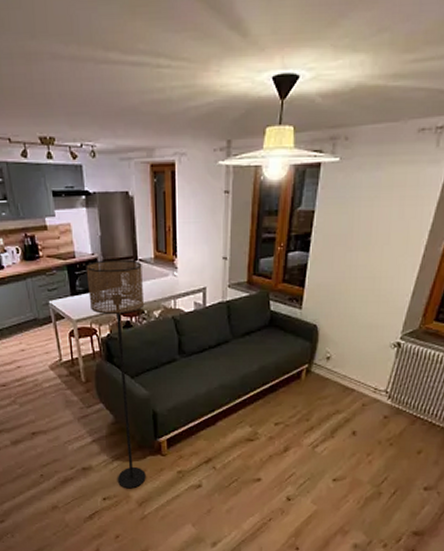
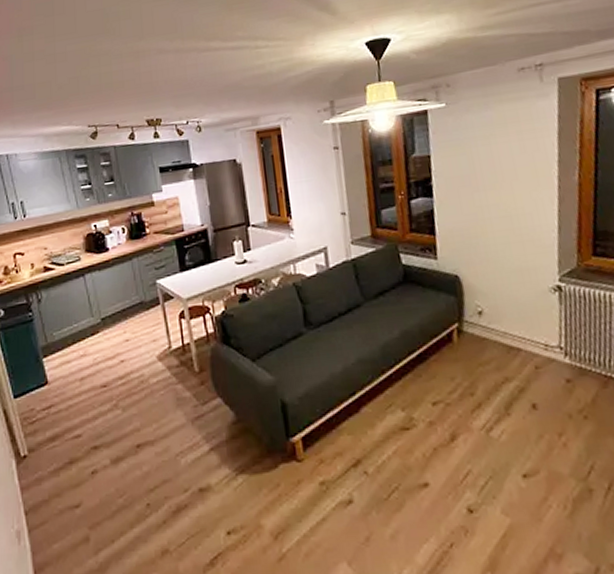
floor lamp: present [86,259,146,489] -> none [195,226,280,515]

